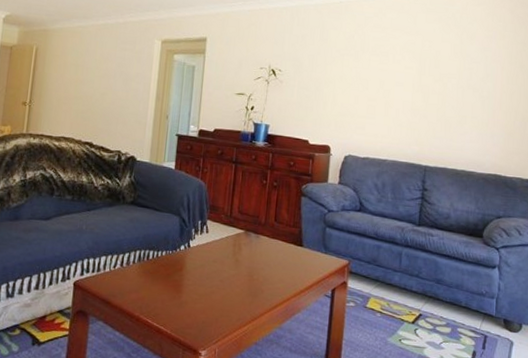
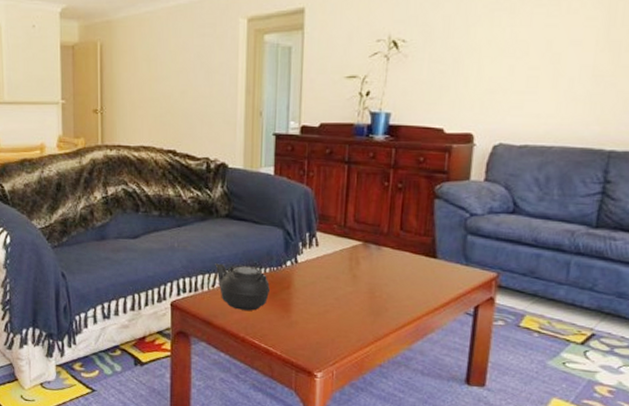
teapot: none [118,246,165,291] -> present [215,263,271,311]

